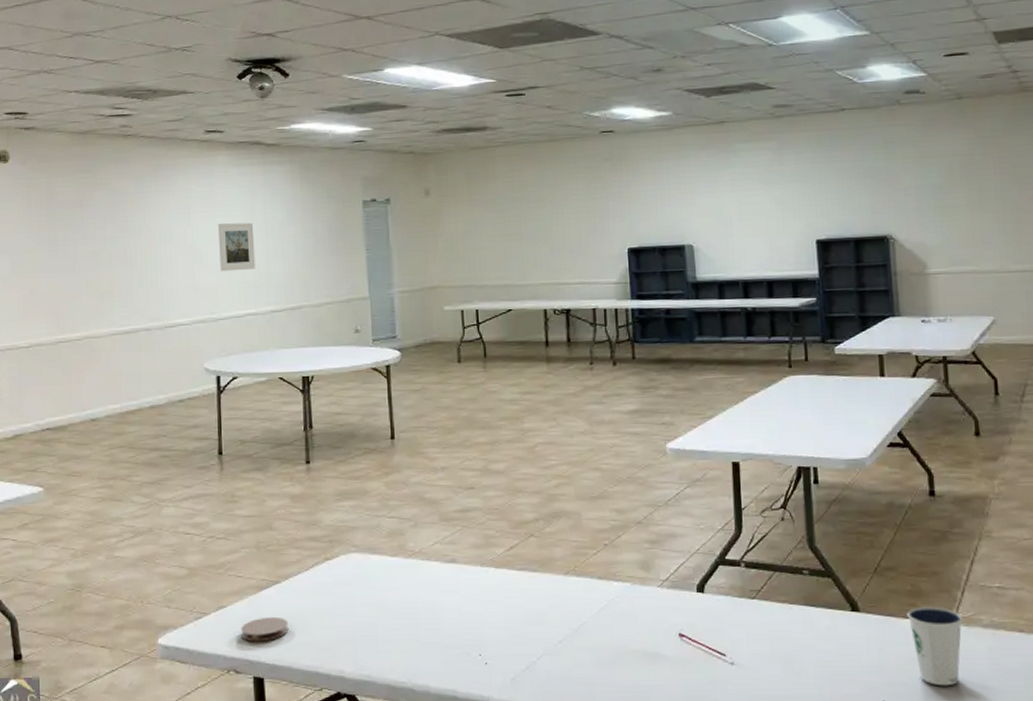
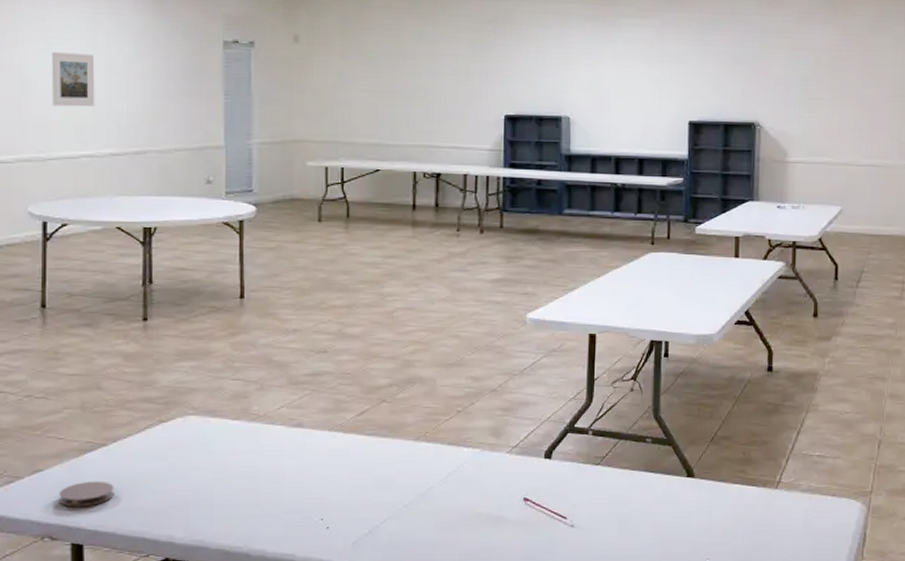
dixie cup: present [907,606,962,686] -> none [736,472,784,545]

